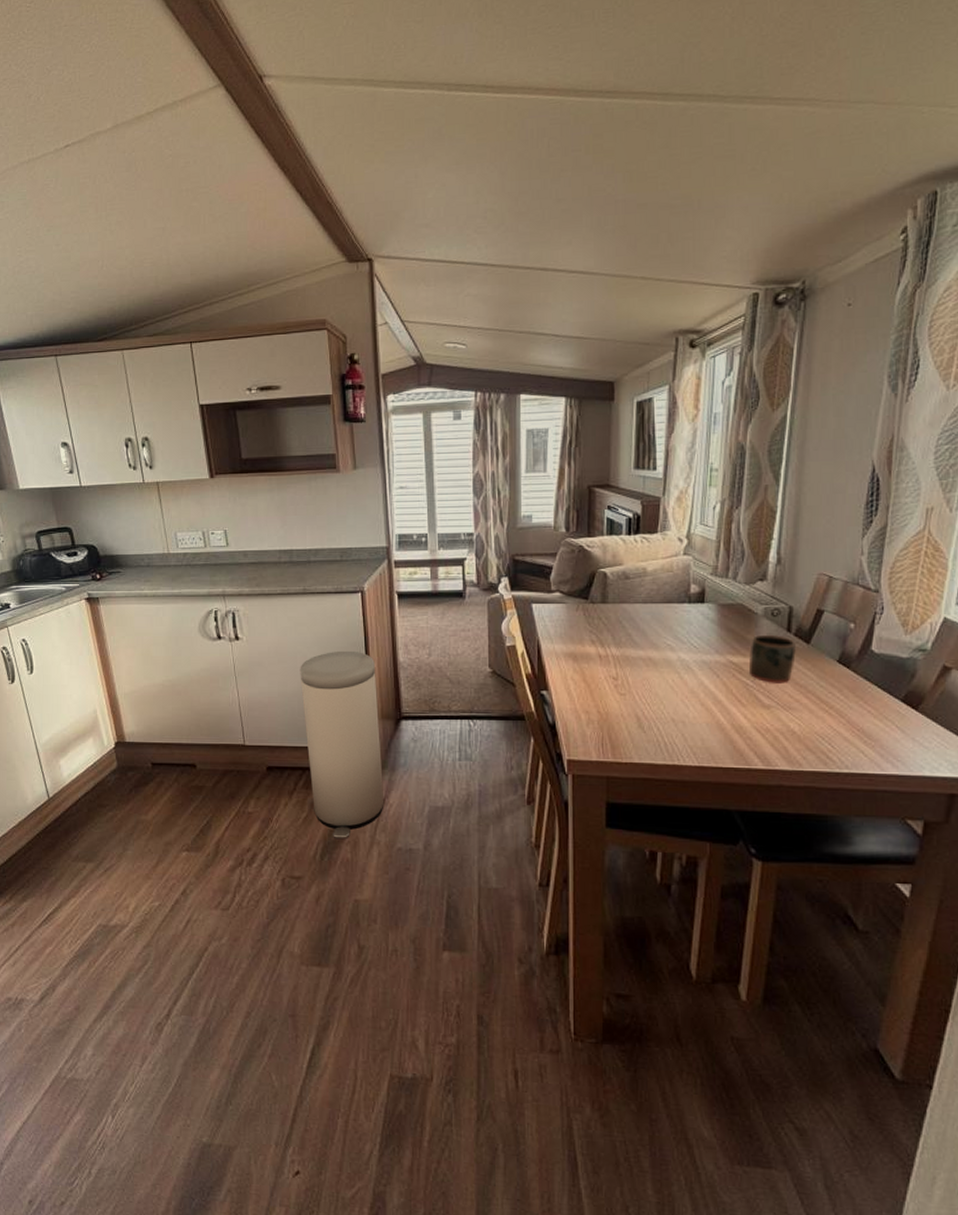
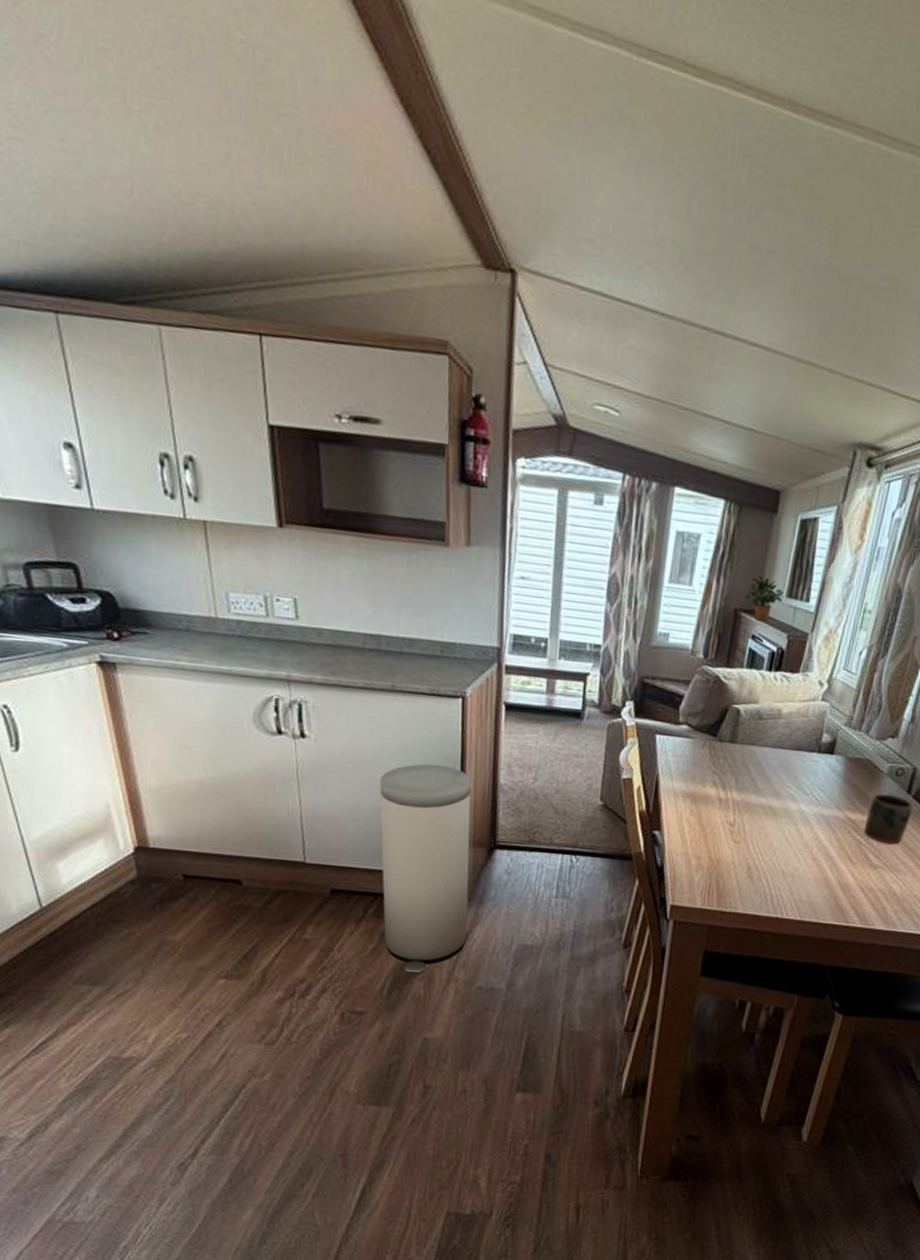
potted plant: none [595,454,630,492] -> present [744,575,783,621]

